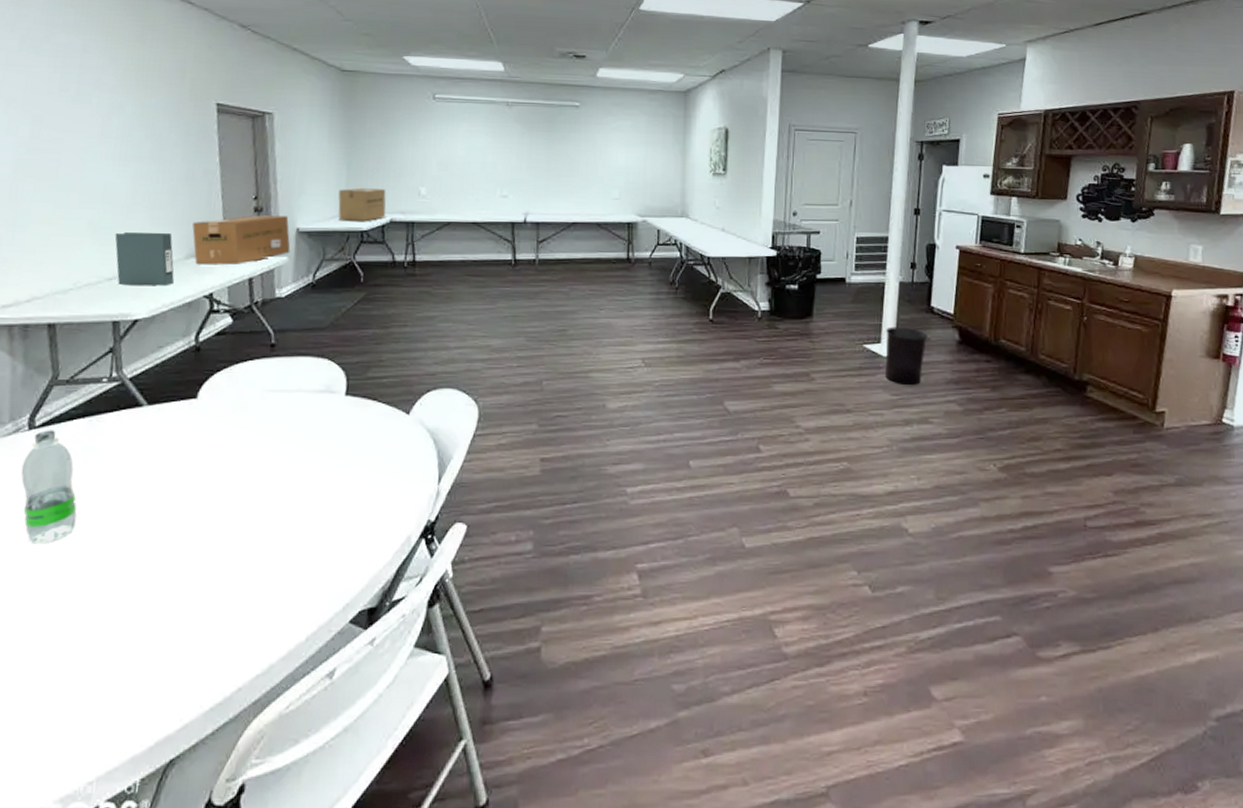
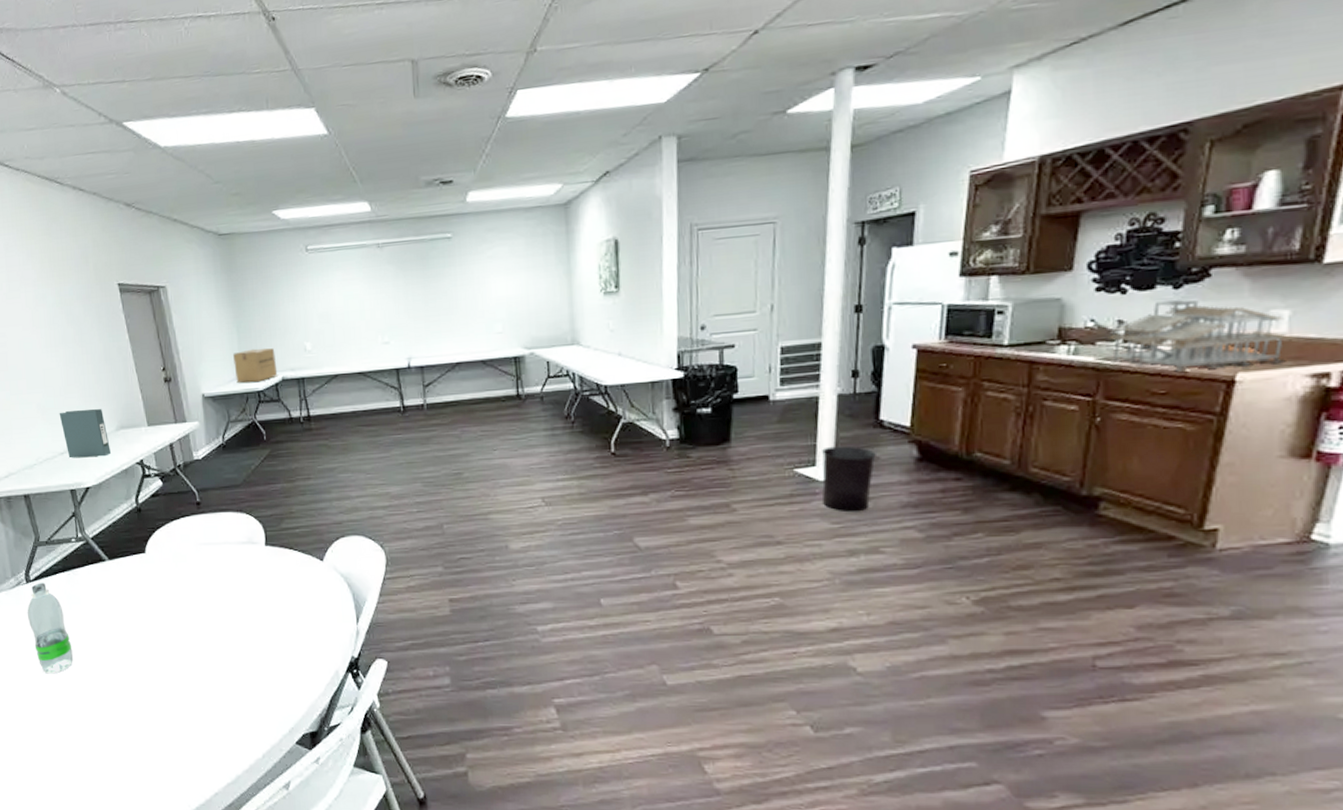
box: present [192,215,291,266] -> none [117,383,200,435]
dish rack: none [1090,230,1207,286] -> present [1107,299,1296,372]

